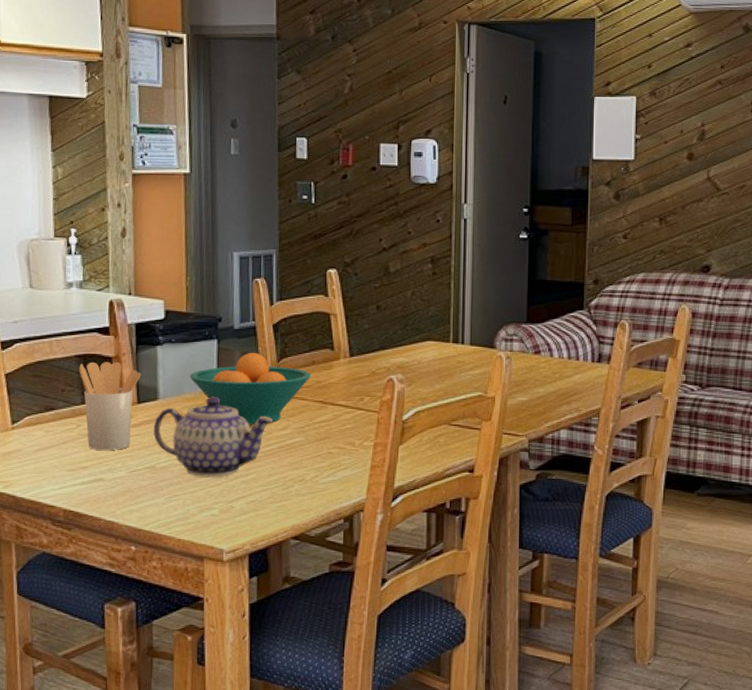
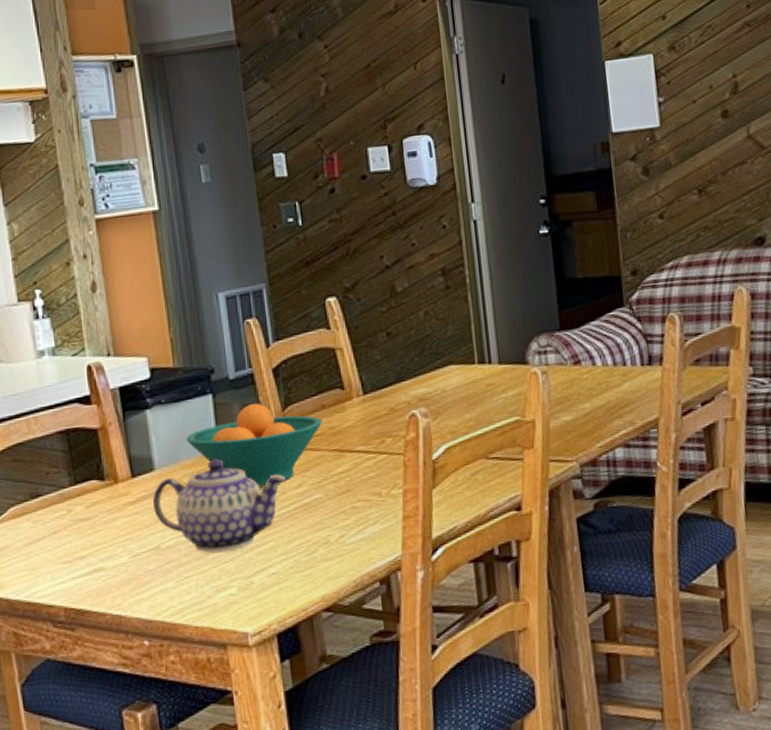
utensil holder: present [79,362,142,450] -> none [62,433,133,536]

